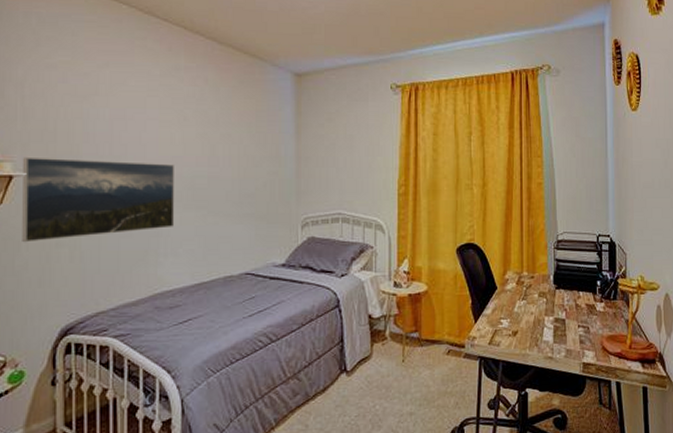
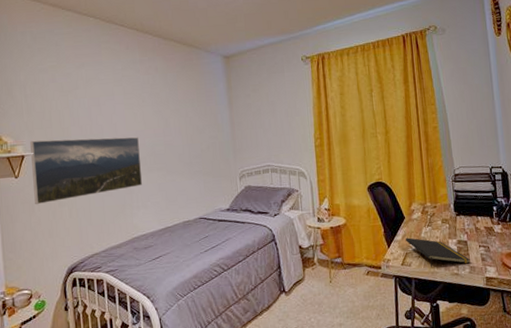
notepad: none [495,312,567,350] -> present [405,237,470,268]

